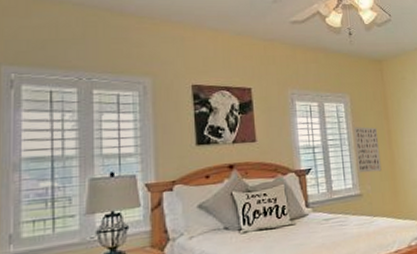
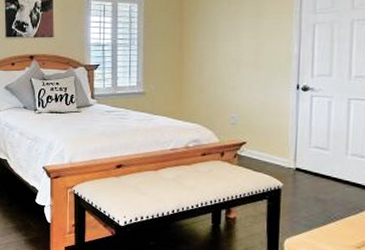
wall art: present [353,127,382,173] -> none [143,28,169,73]

